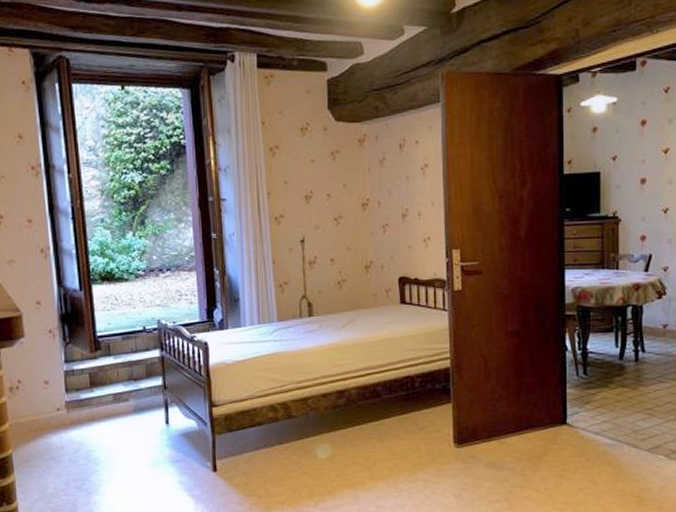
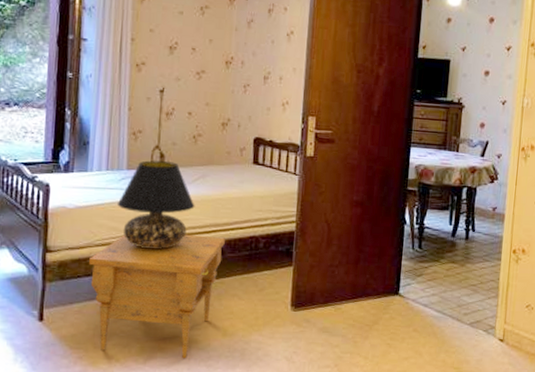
nightstand: none [252,379,380,501] -> present [89,234,225,359]
table lamp: none [272,310,347,397] -> present [117,160,195,249]

